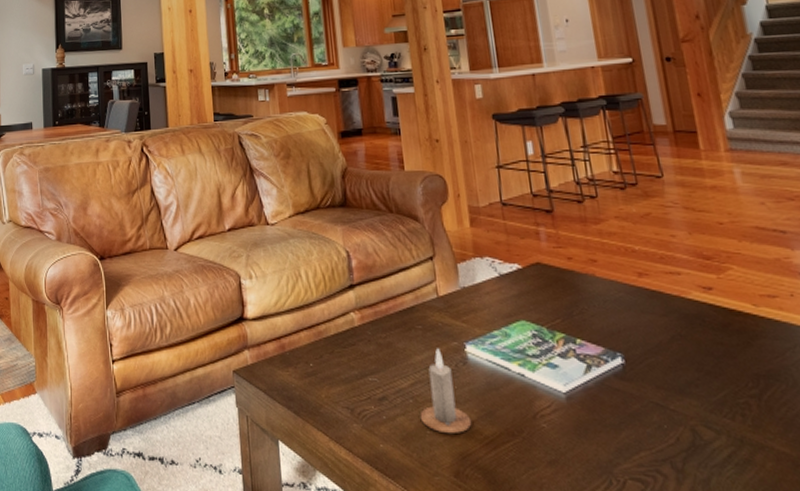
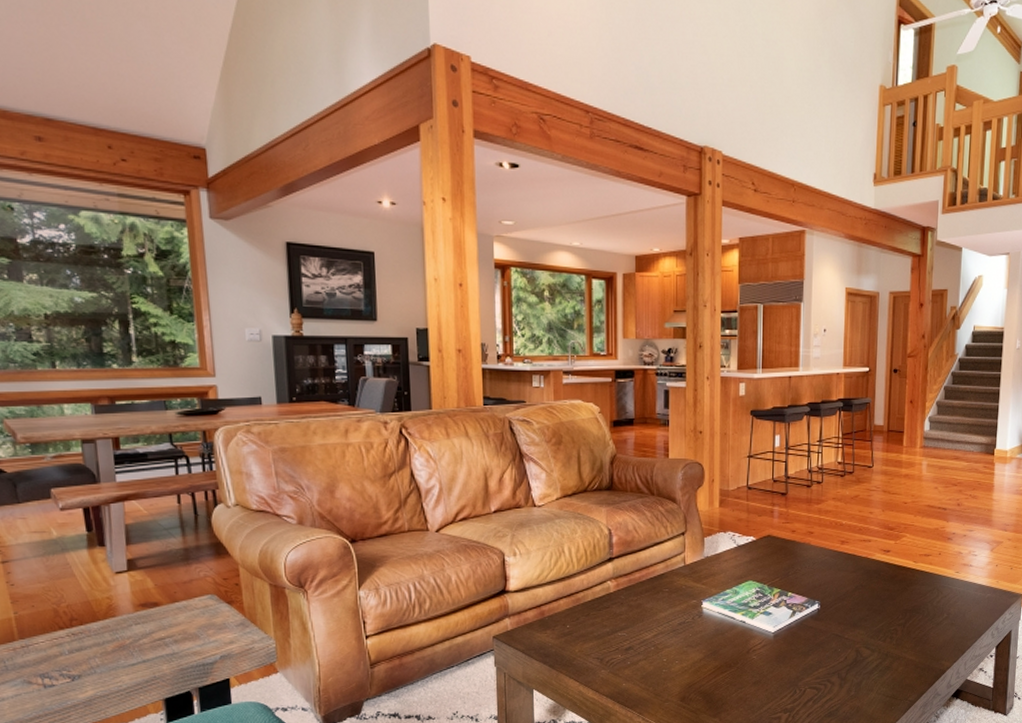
candle: present [420,348,472,434] -> none [658,606,700,671]

